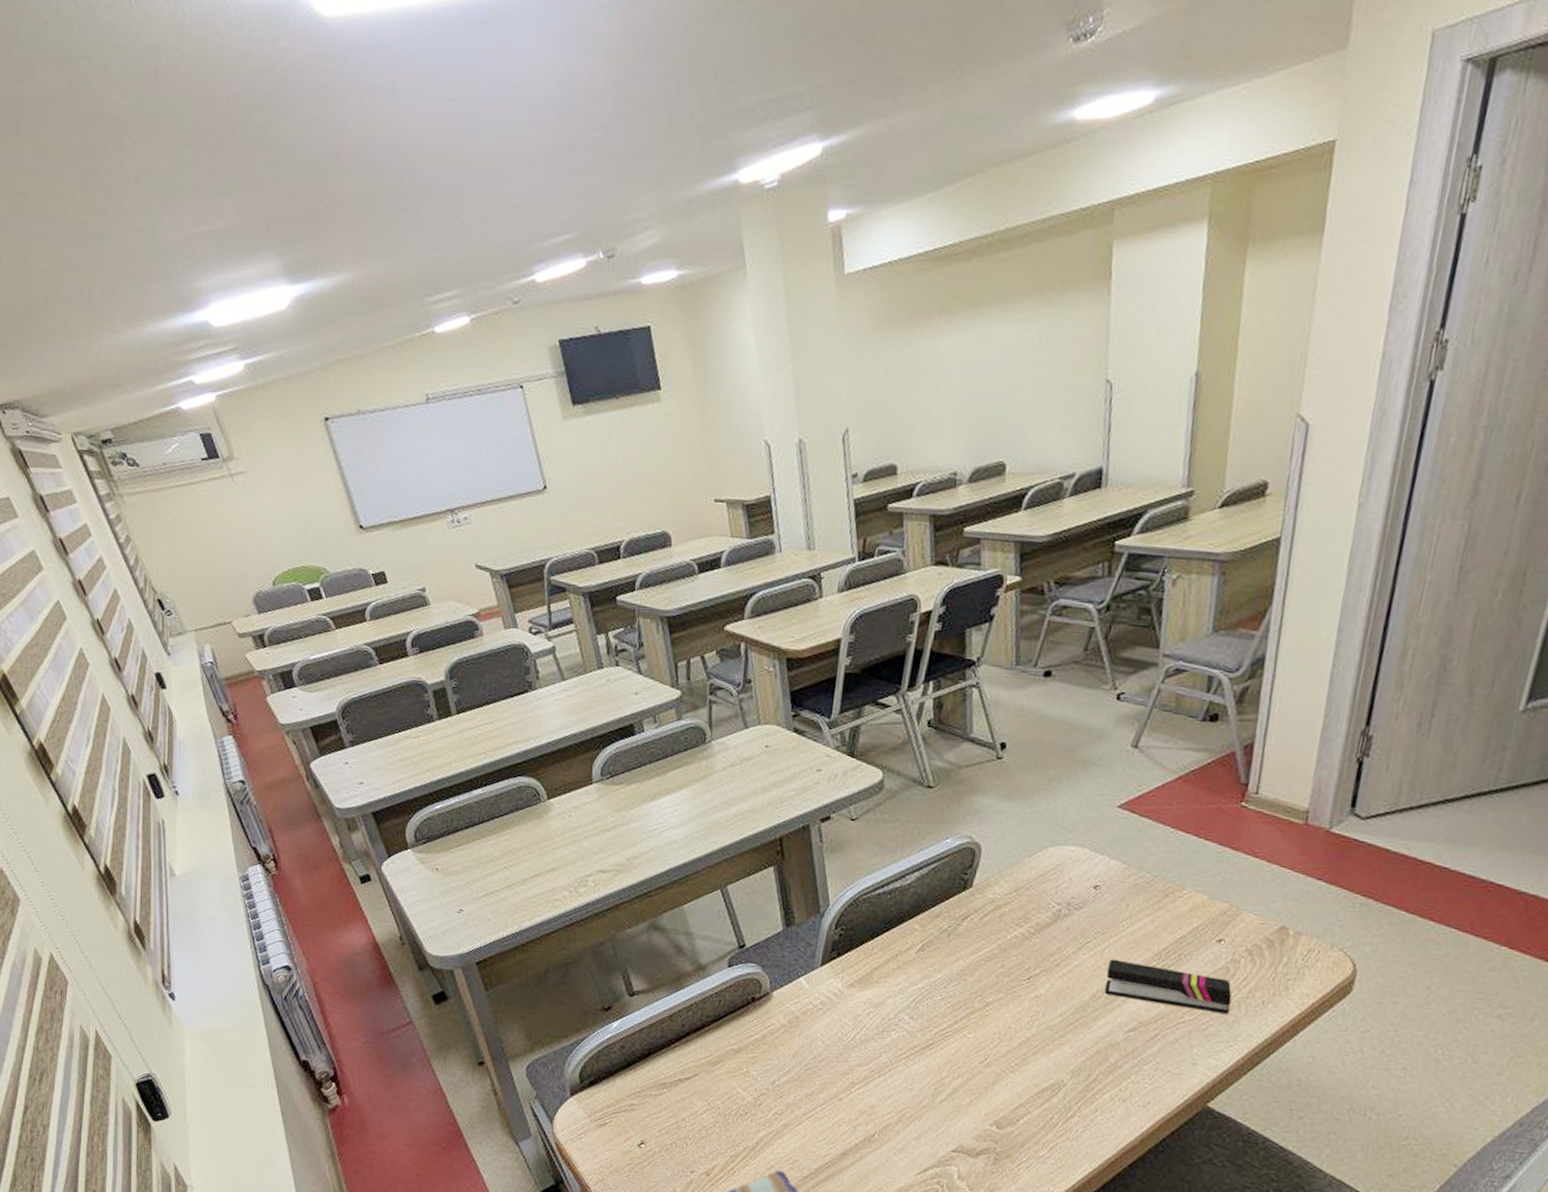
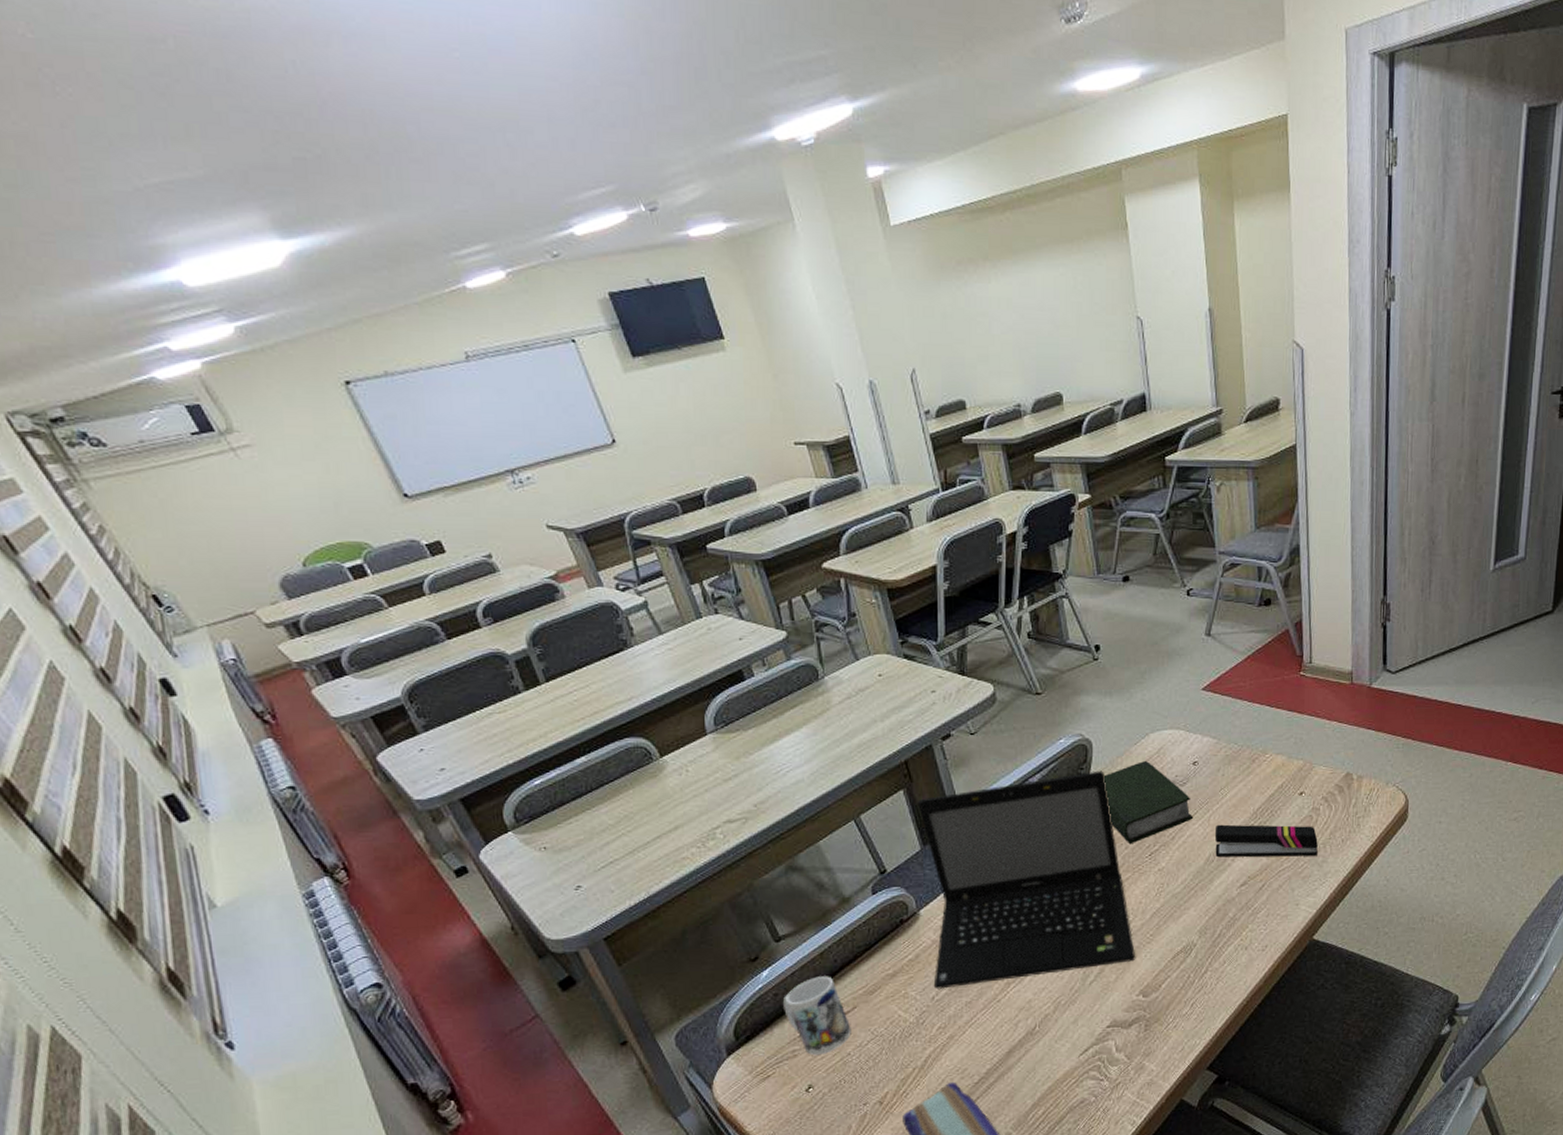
mug: none [627,1037,690,1115] -> present [782,976,851,1056]
laptop: none [776,878,996,1089] -> present [917,770,1136,989]
book: none [988,875,1085,964] -> present [1103,760,1194,845]

